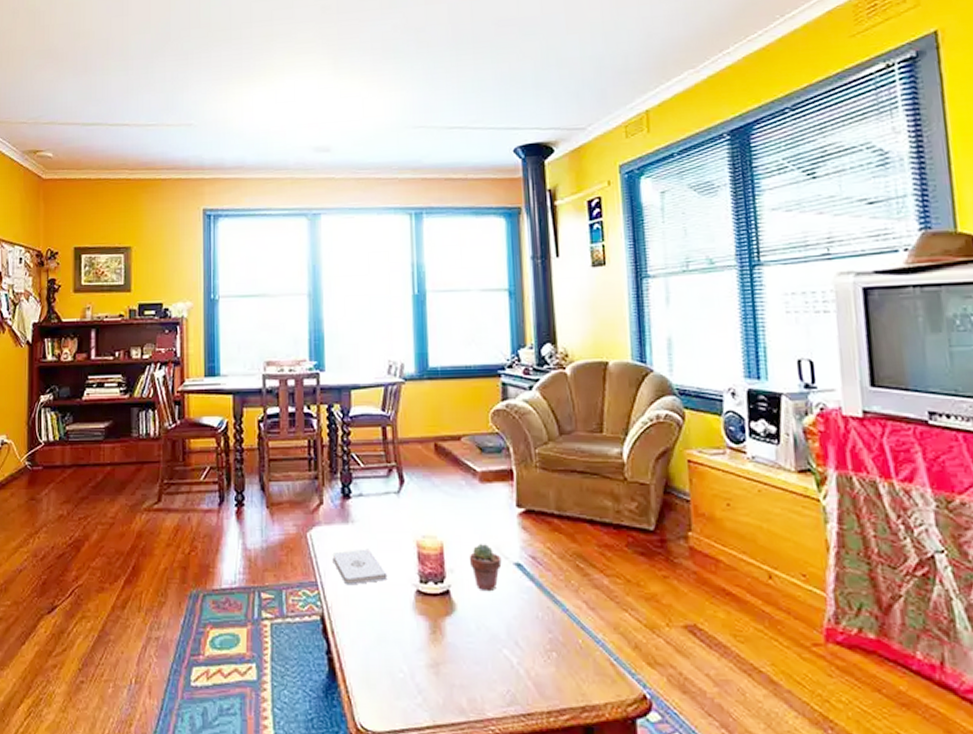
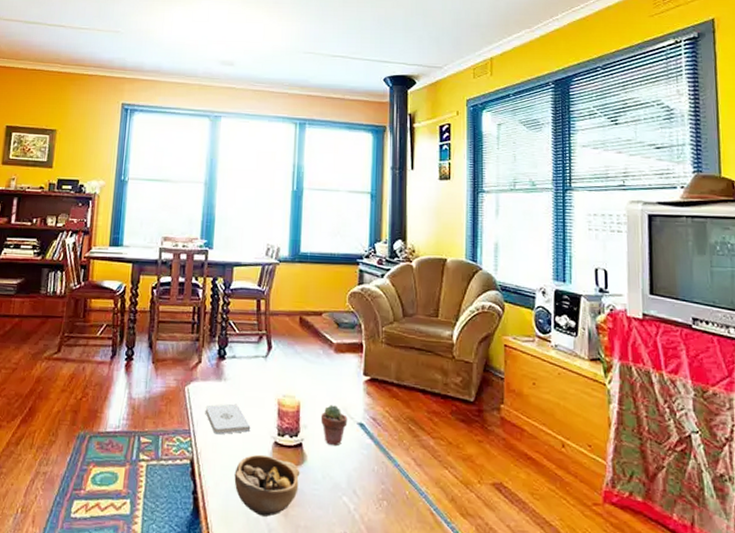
bowl: none [373,605,450,676] -> present [234,454,300,517]

